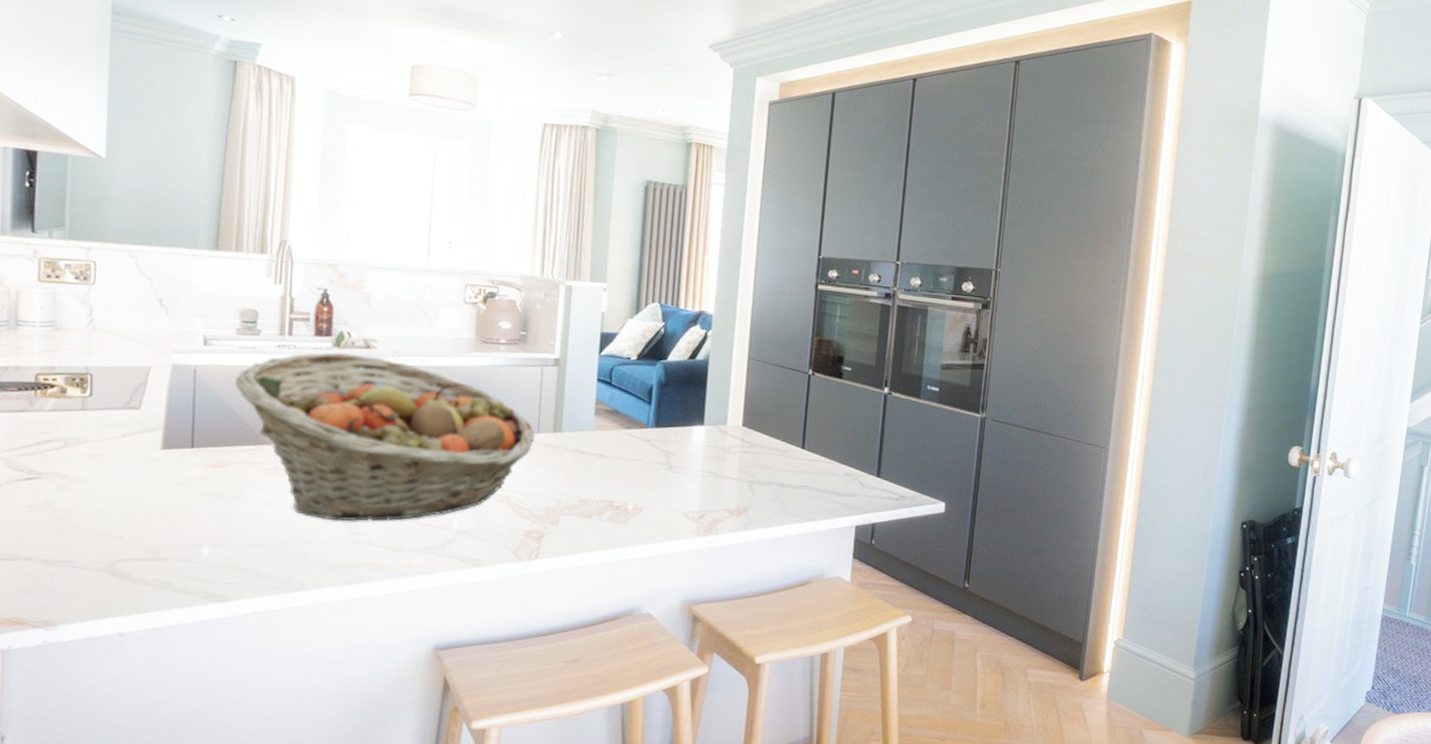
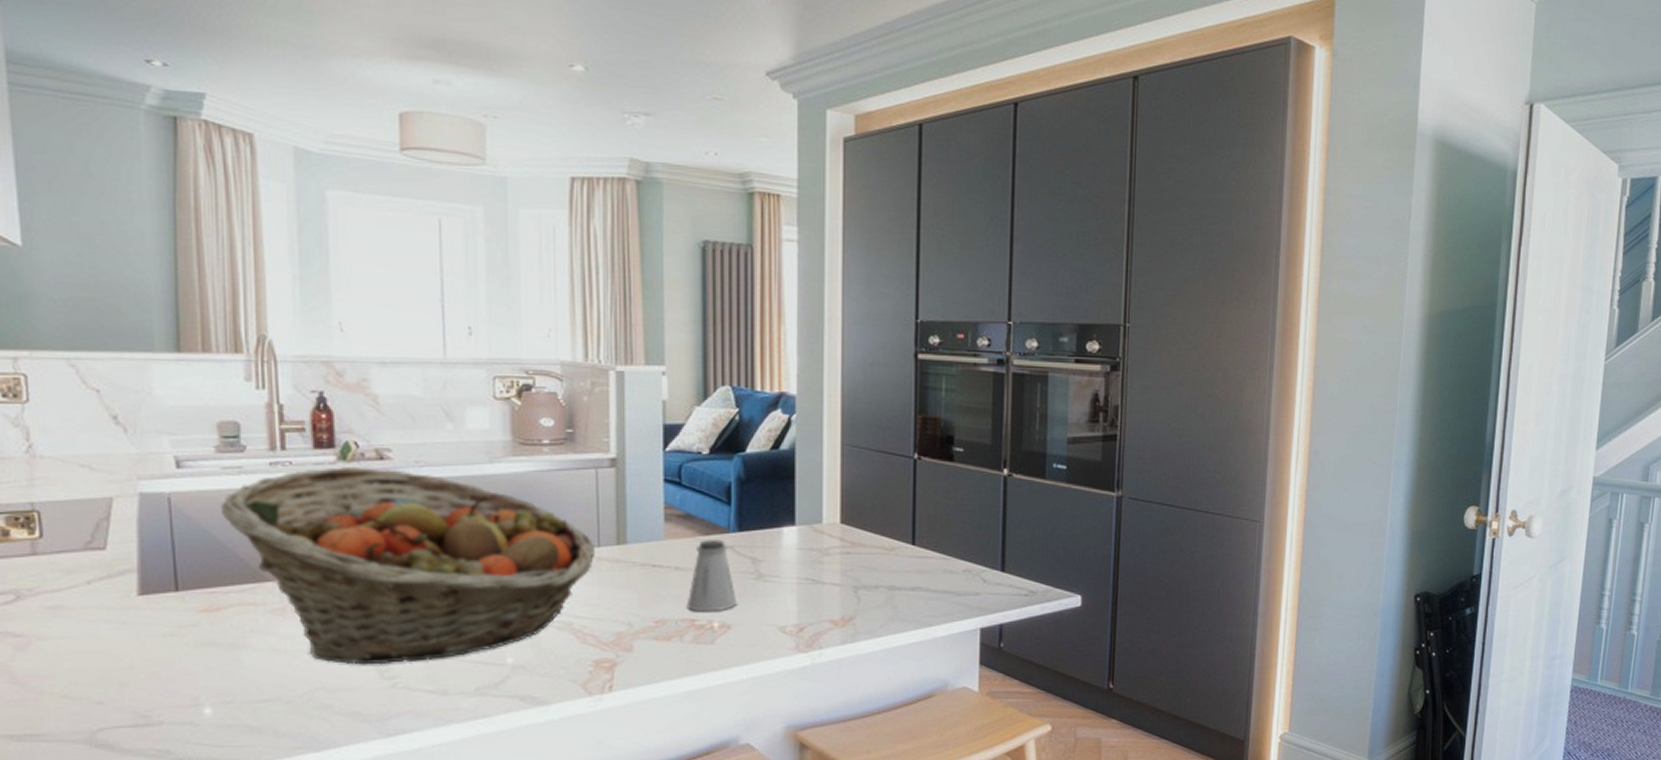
saltshaker: none [607,433,650,496] -> present [686,540,738,612]

